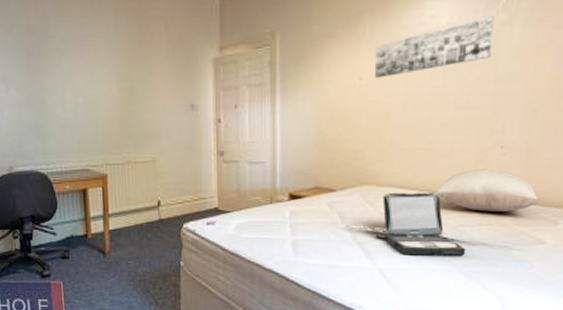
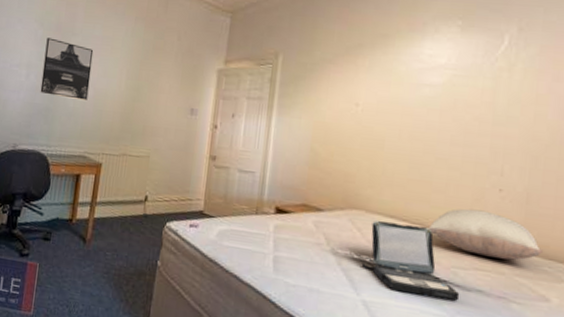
wall art: none [19,44,79,111] -> present [40,37,94,101]
wall art: present [374,16,494,78] -> none [370,61,493,107]

